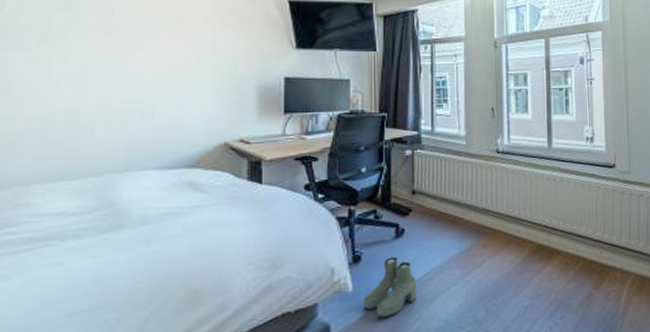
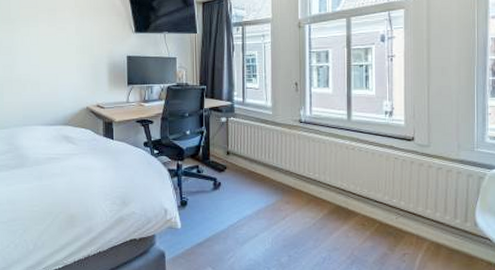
boots: present [363,256,417,318] -> none [189,204,231,252]

